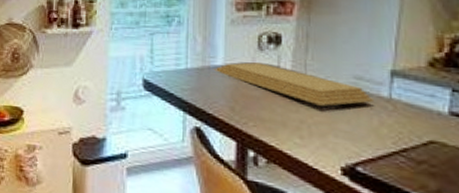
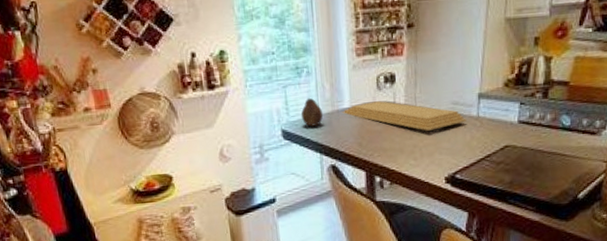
fruit: none [166,48,192,81] -> present [301,97,324,126]

